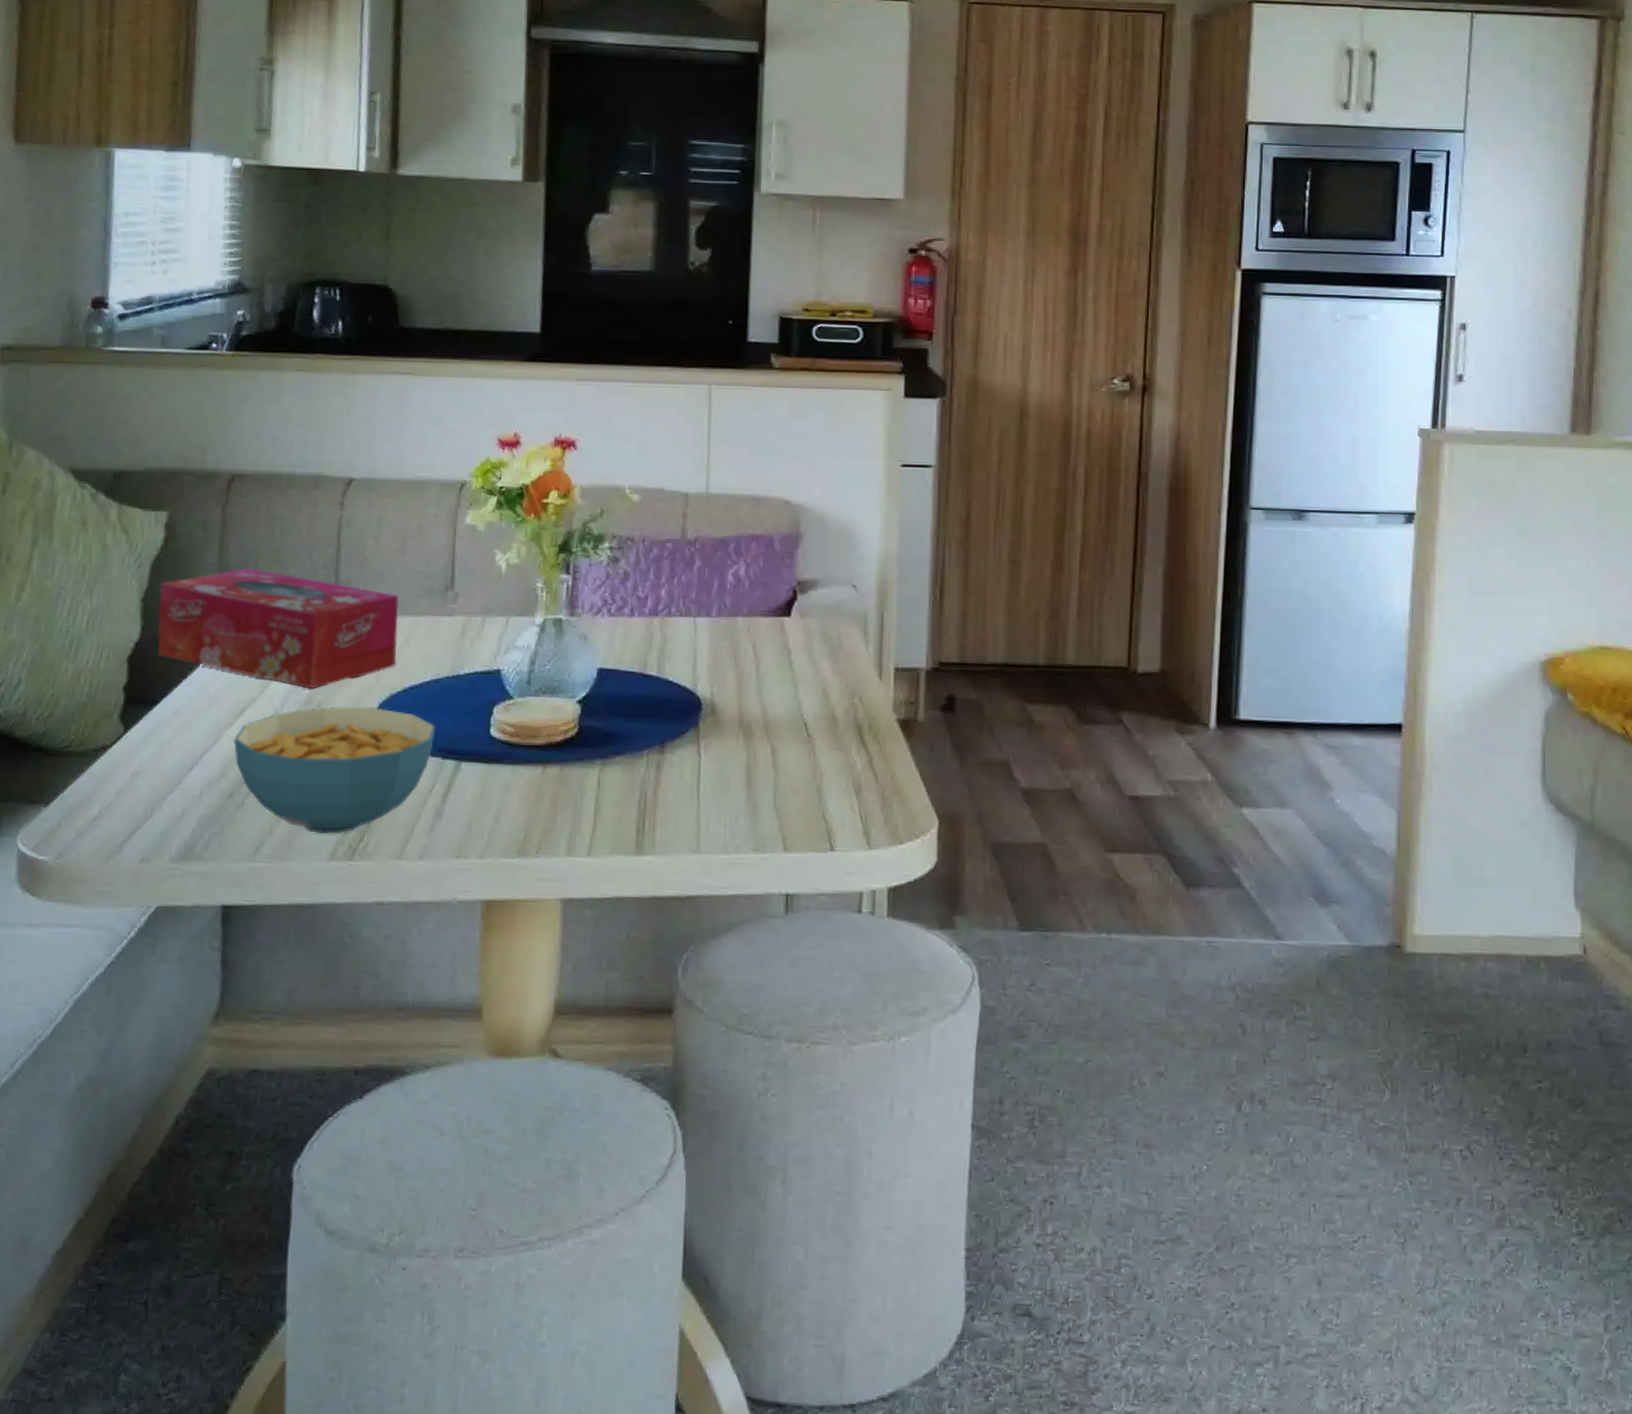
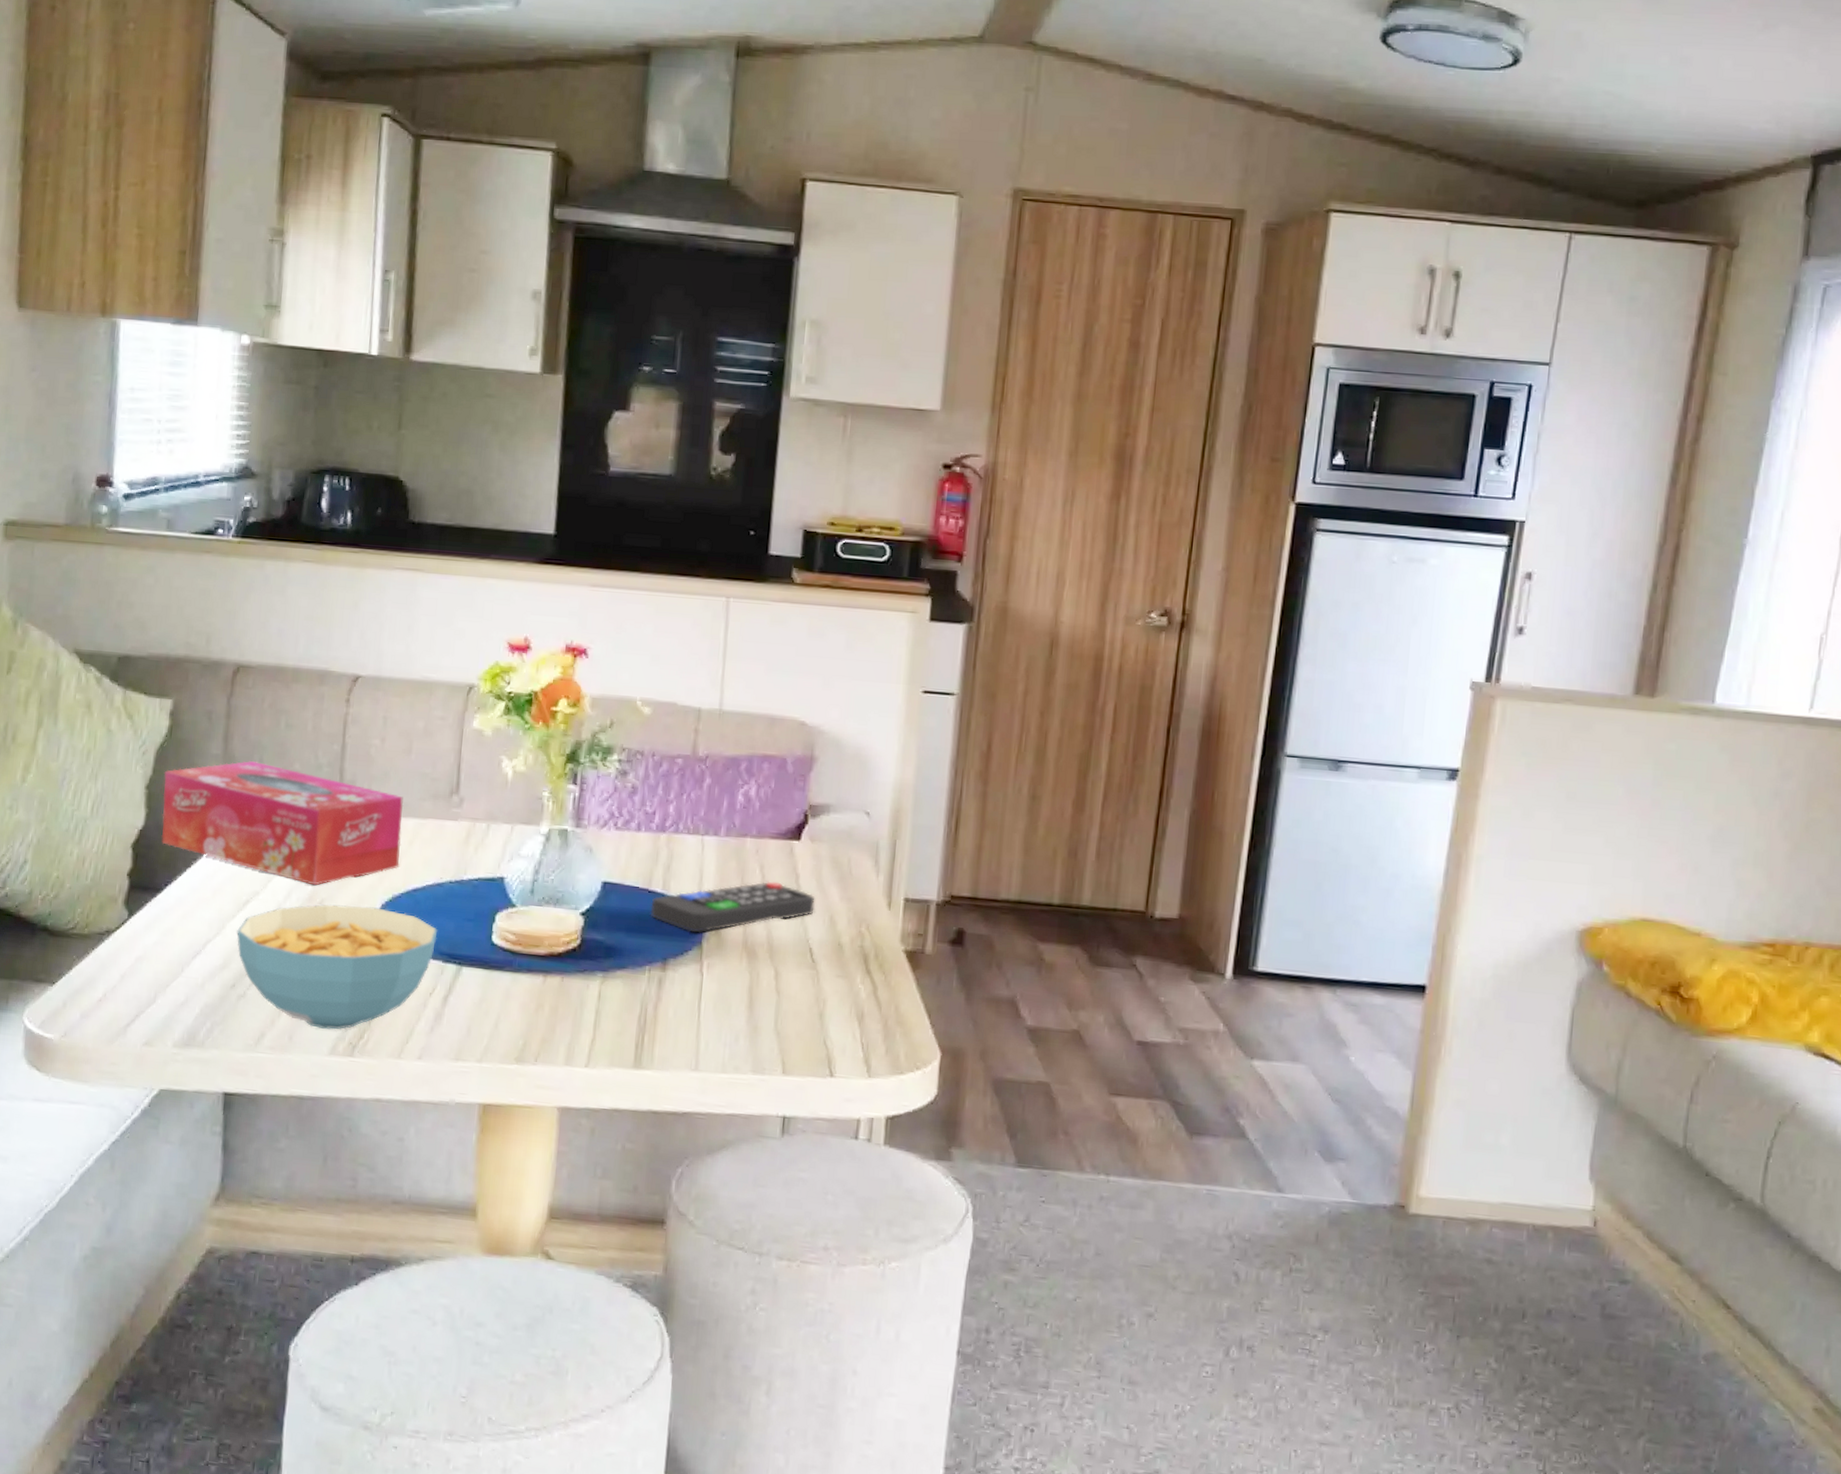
remote control: none [646,658,808,714] -> present [650,881,815,933]

